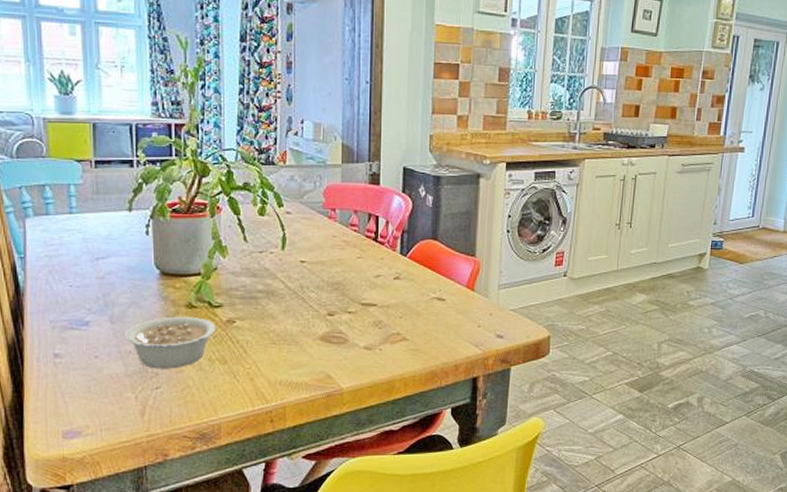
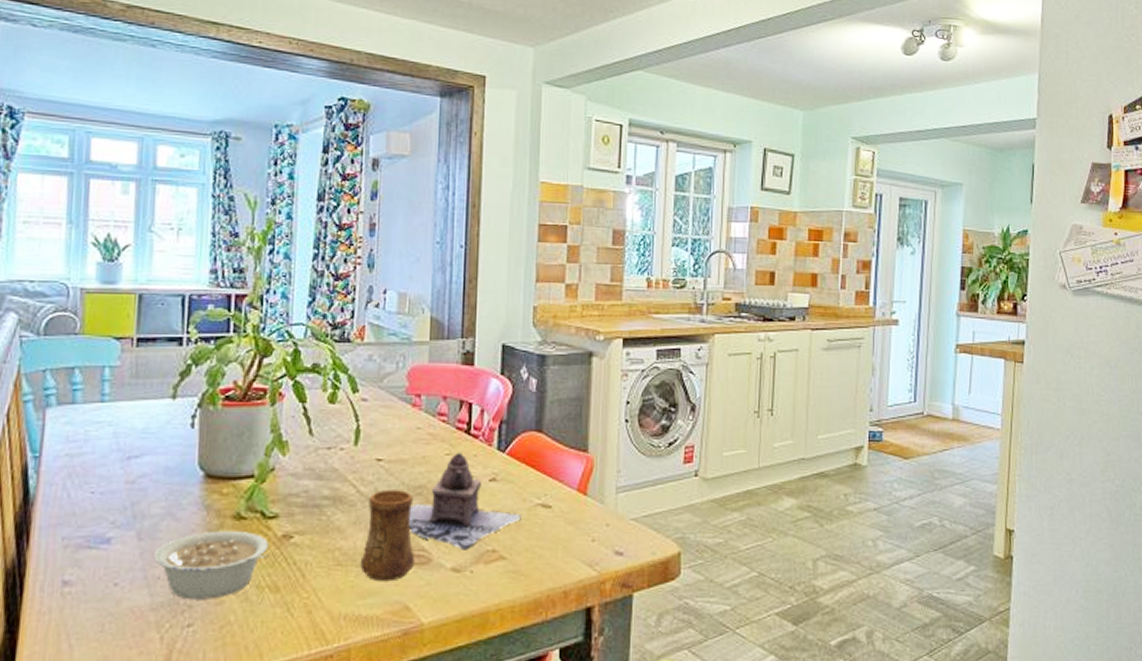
cup: none [290,286,334,357] -> present [360,490,415,582]
teapot: none [328,256,420,333] -> present [408,452,521,550]

